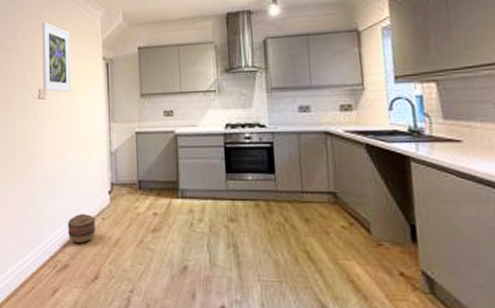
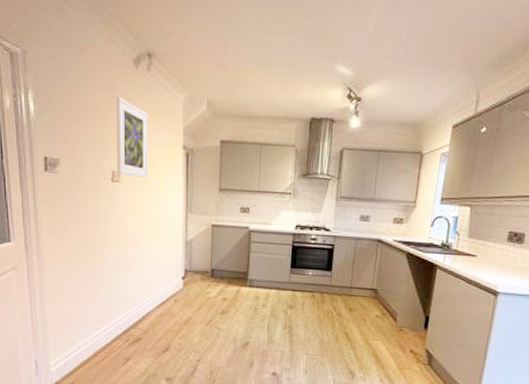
basket: present [67,213,95,244] -> none [140,295,168,321]

